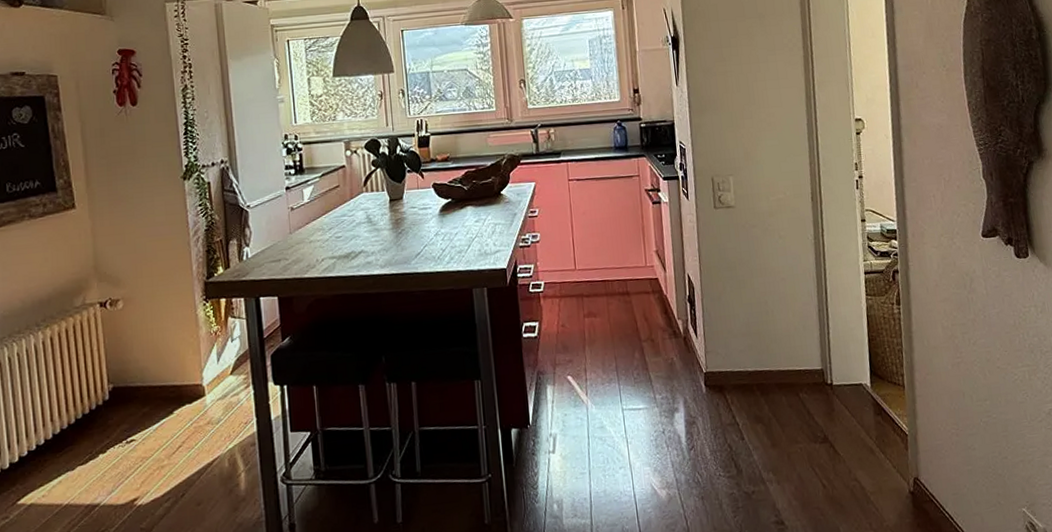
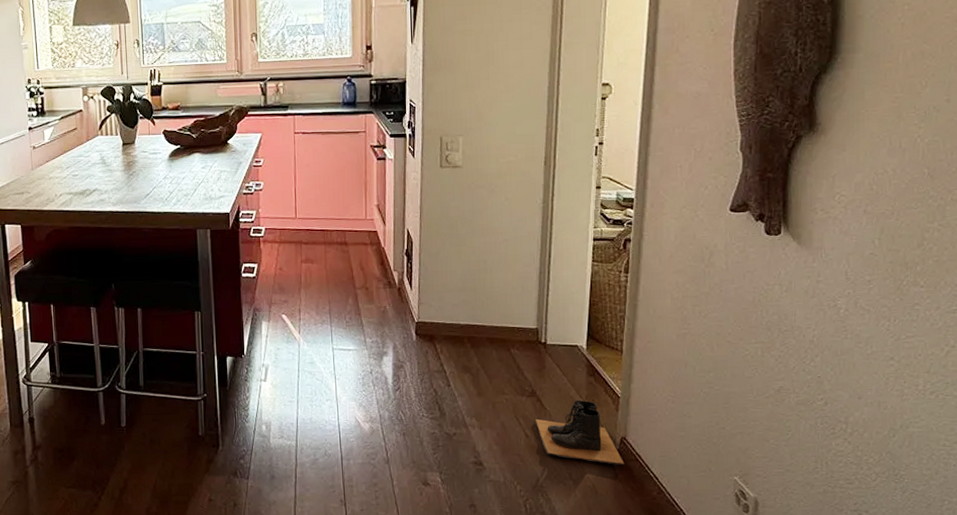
boots: none [830,441,921,509] -> present [535,401,625,465]

